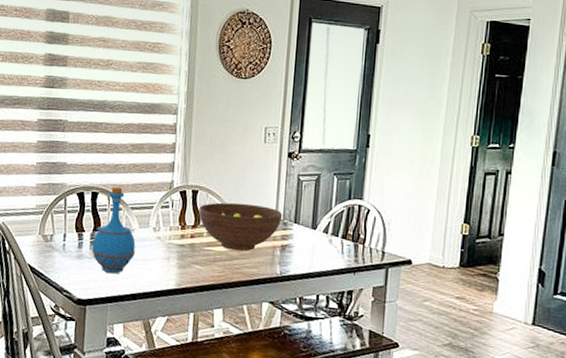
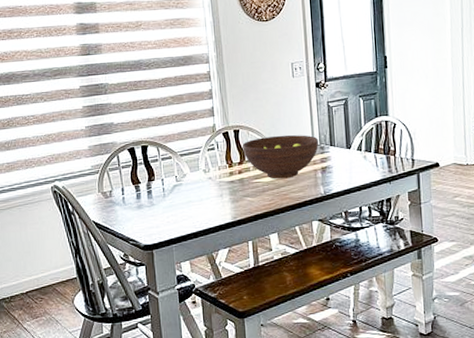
bottle: present [92,187,136,274] -> none [149,138,191,218]

